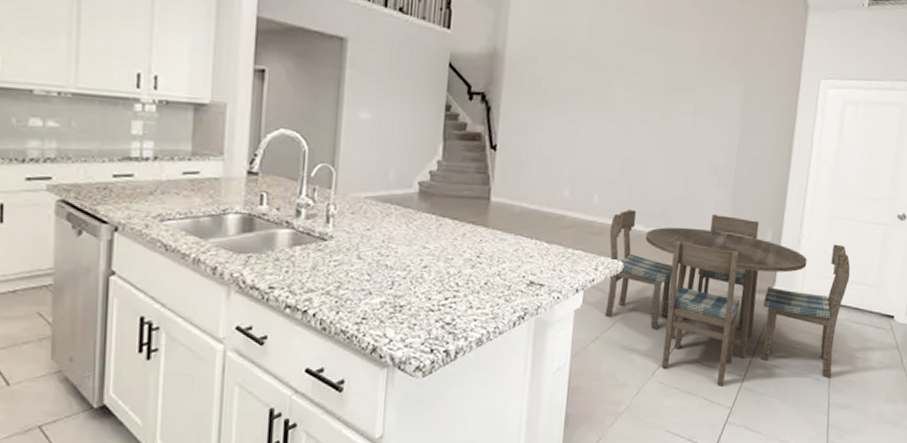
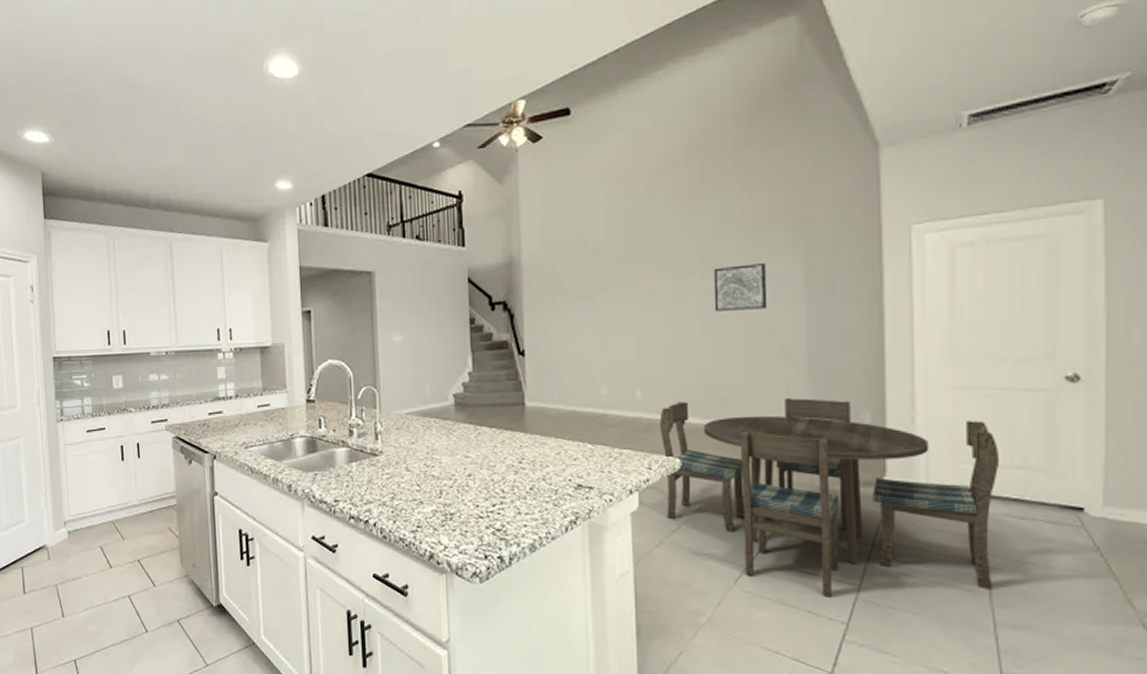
wall art: none [668,91,714,134] -> present [713,263,768,311]

